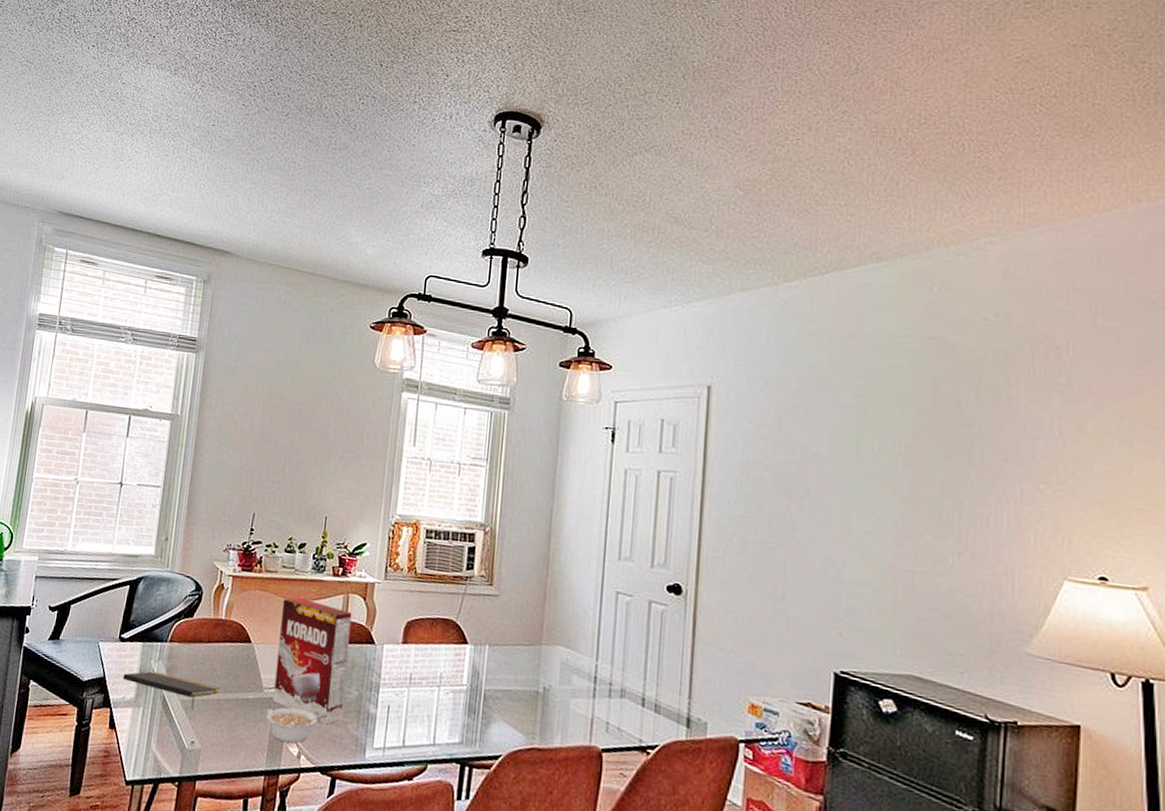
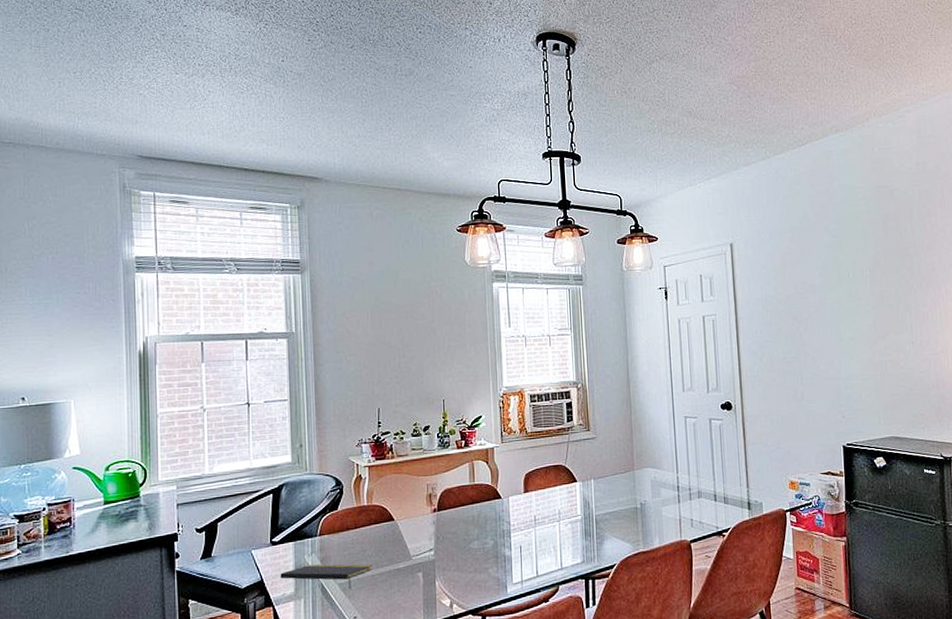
legume: present [266,707,328,744] -> none [418,565,471,598]
cereal box: present [272,597,352,725] -> none [418,472,482,574]

